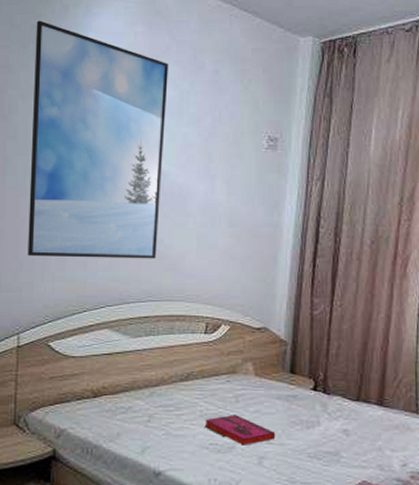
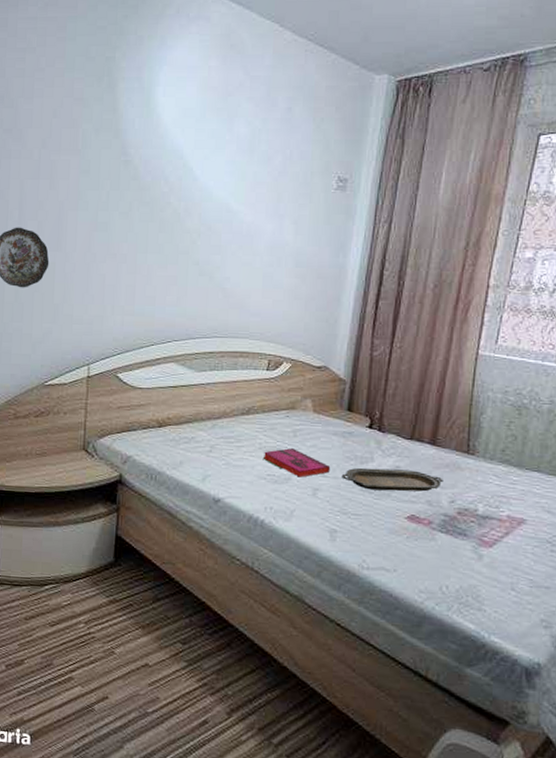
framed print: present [28,20,169,259] -> none [98,52,242,297]
serving tray: none [287,432,393,456] -> present [341,467,443,492]

